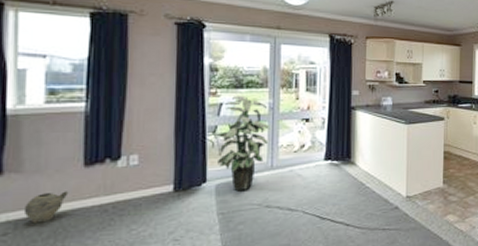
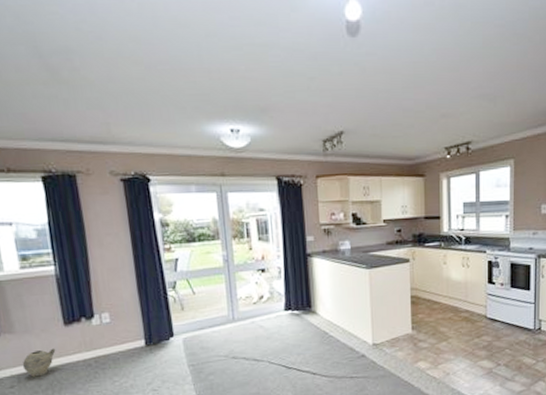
indoor plant: present [216,95,269,190] -> none [176,249,227,343]

